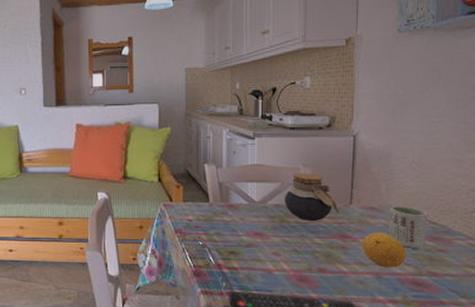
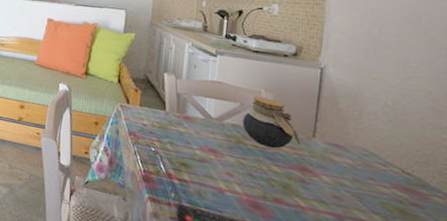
fruit: present [361,233,407,268] -> none [323,171,375,214]
cup: present [389,206,428,249] -> none [354,147,401,198]

